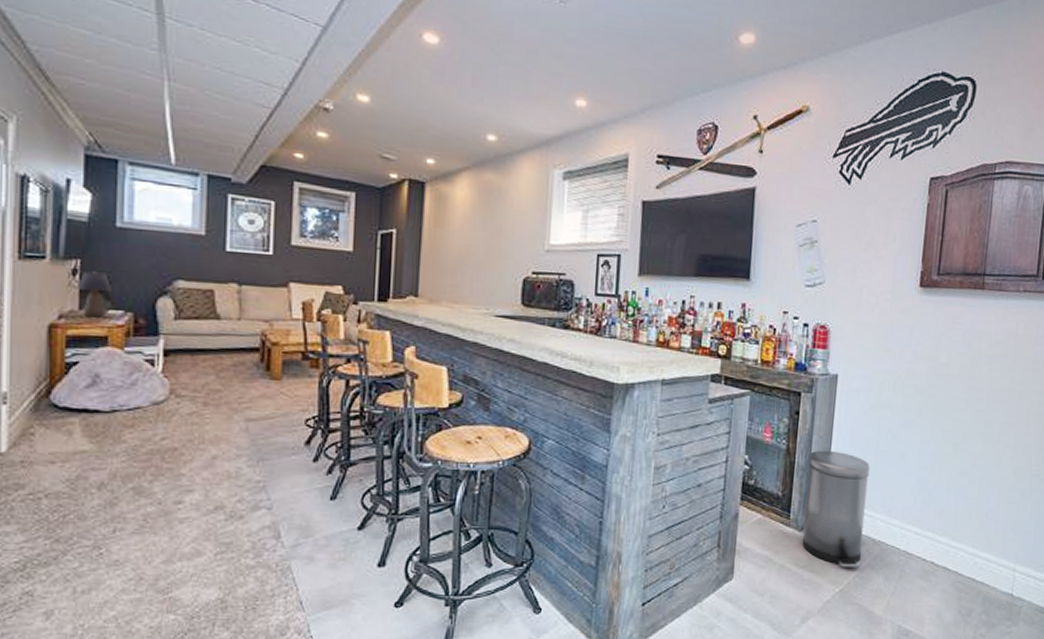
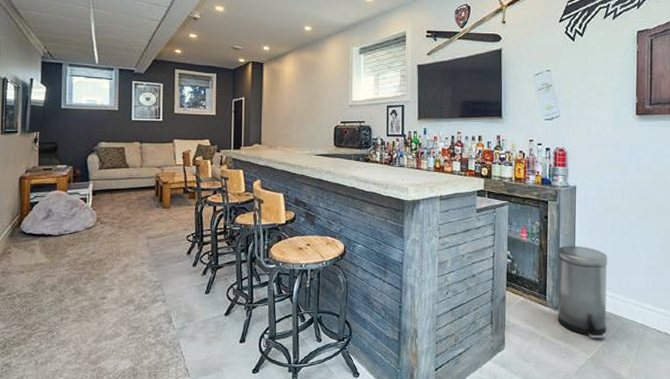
table lamp: present [77,271,113,319] -> none [37,139,60,172]

